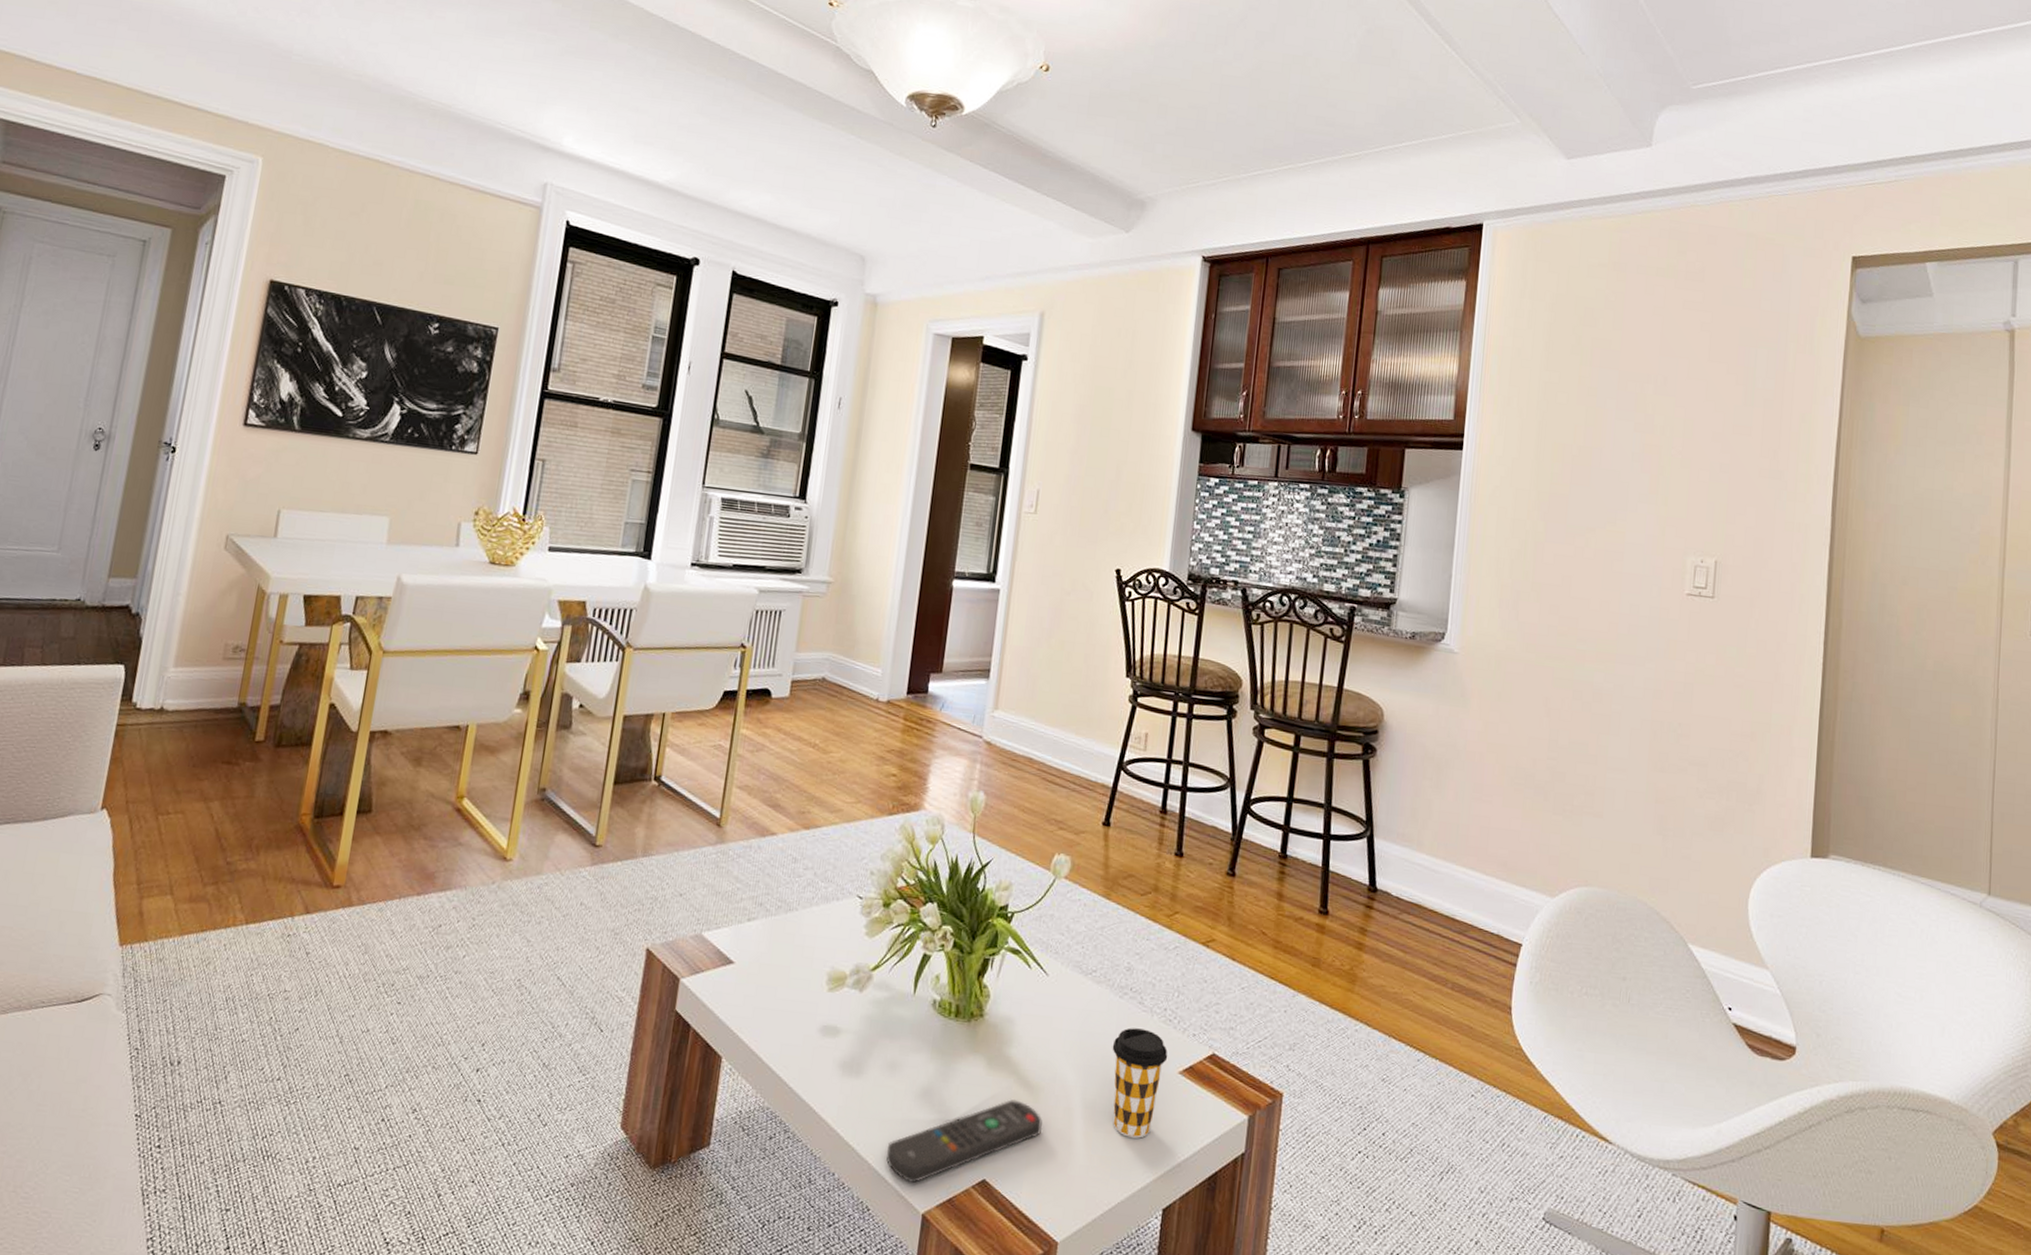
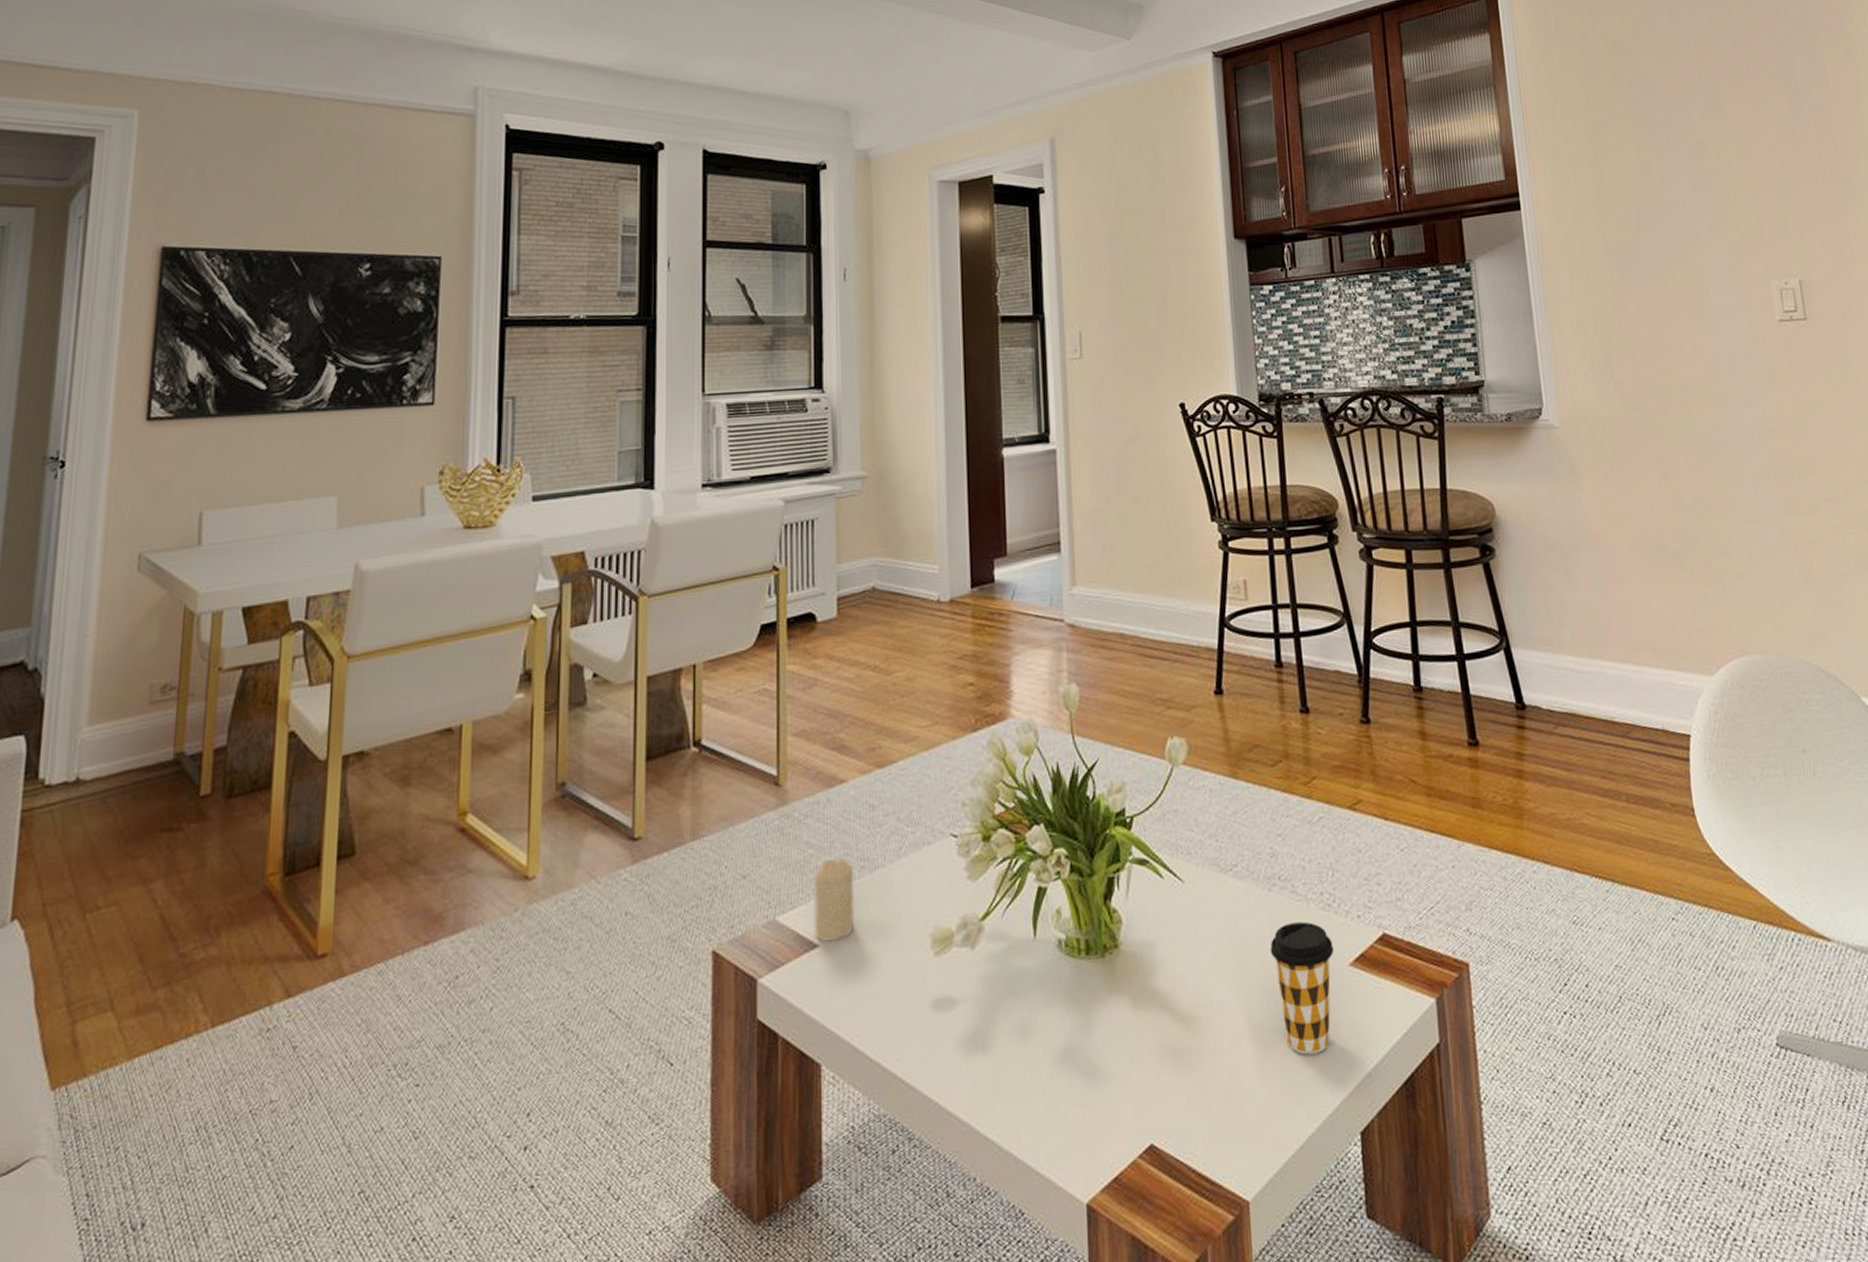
candle: none [732,895,772,962] -> present [814,858,855,943]
remote control: present [886,1100,1043,1183] -> none [1032,1039,1208,1168]

